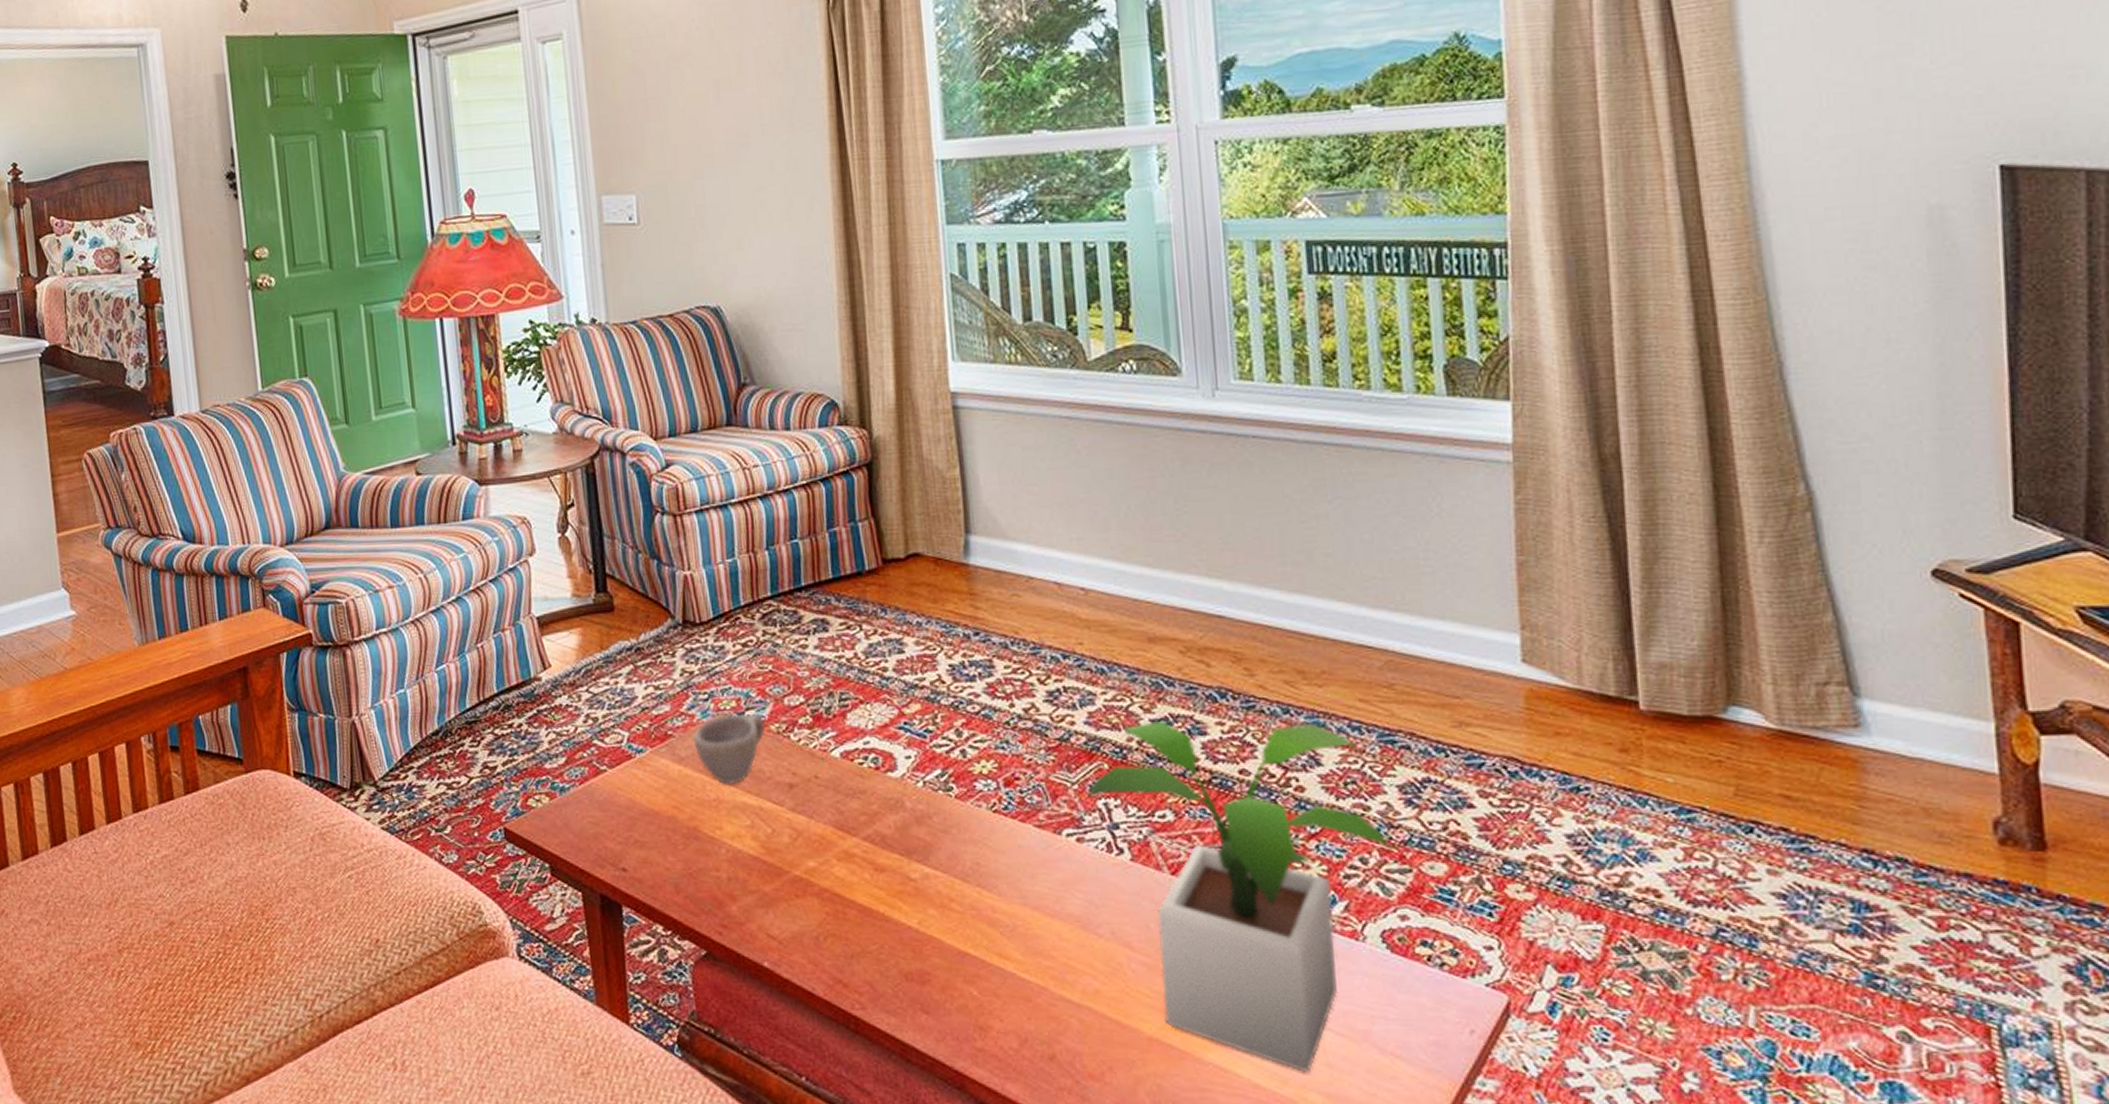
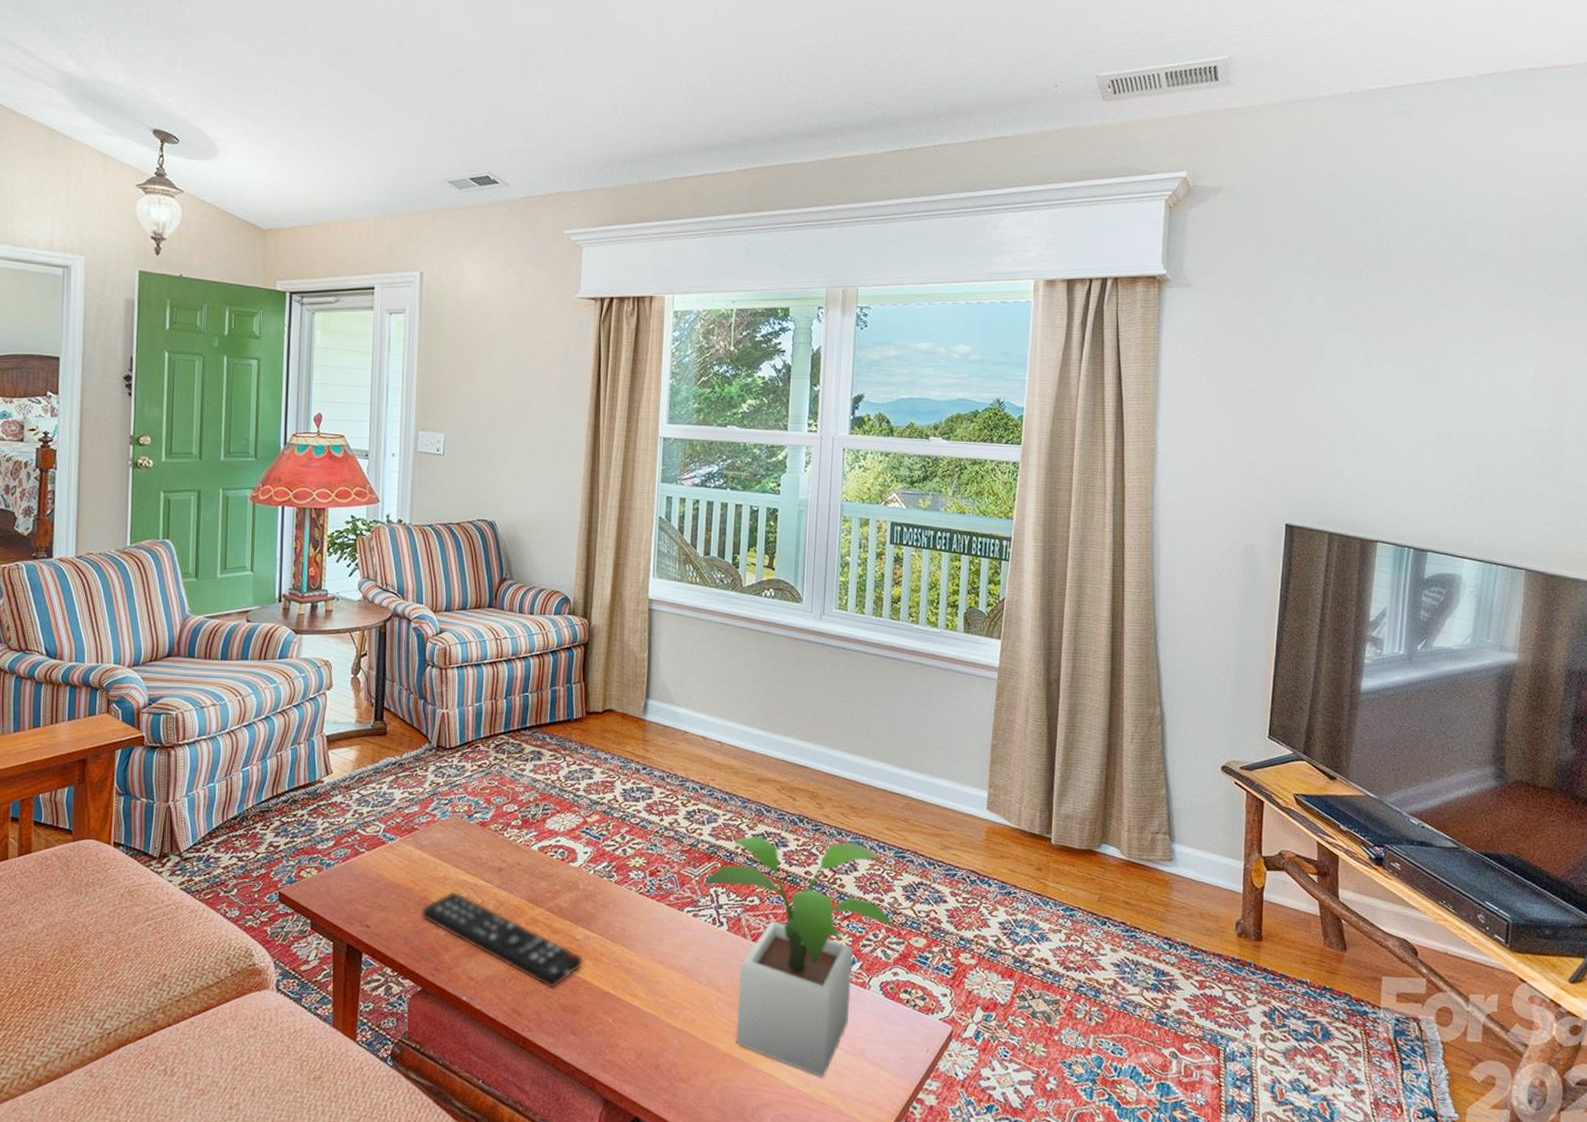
remote control: none [691,817,927,950] -> present [421,890,584,990]
cup: present [693,713,766,786] -> none [432,815,487,867]

